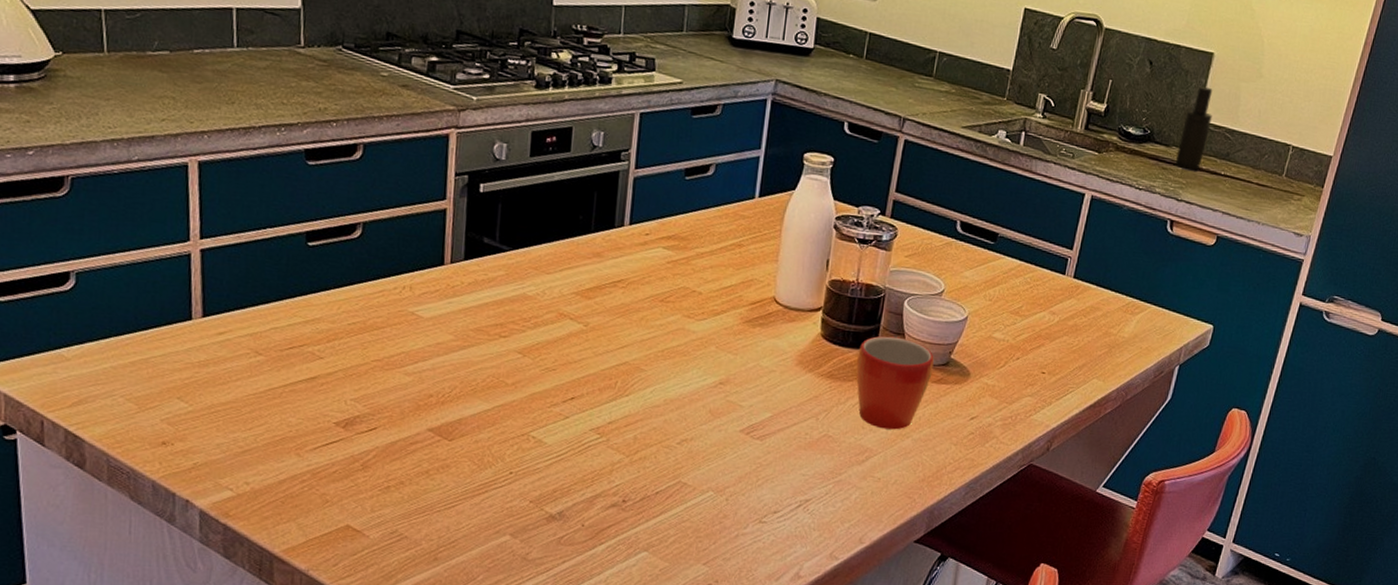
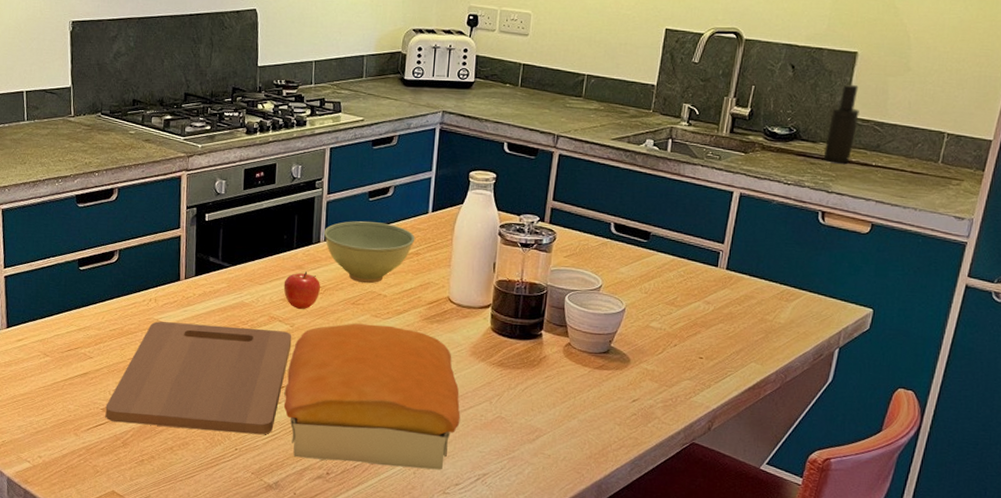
cutting board: none [339,314,586,456] -> present [105,321,292,435]
bread loaf: none [573,324,783,496] -> present [284,323,461,470]
fruit: none [576,260,623,306] -> present [283,271,320,310]
bowl: none [628,202,738,278] -> present [323,221,415,284]
mug: present [856,334,934,430] -> none [524,326,595,412]

